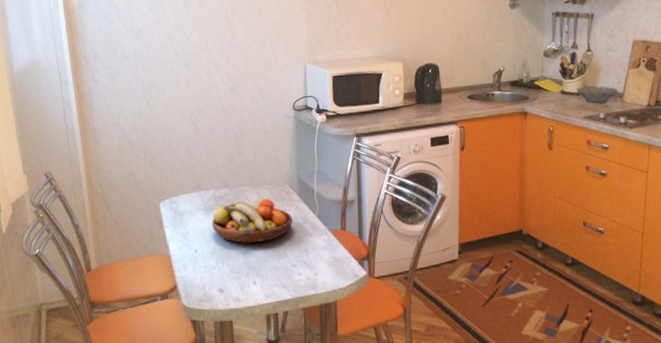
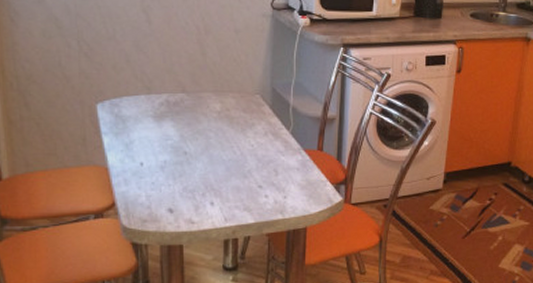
fruit bowl: present [211,199,293,244] -> none [162,107,263,159]

